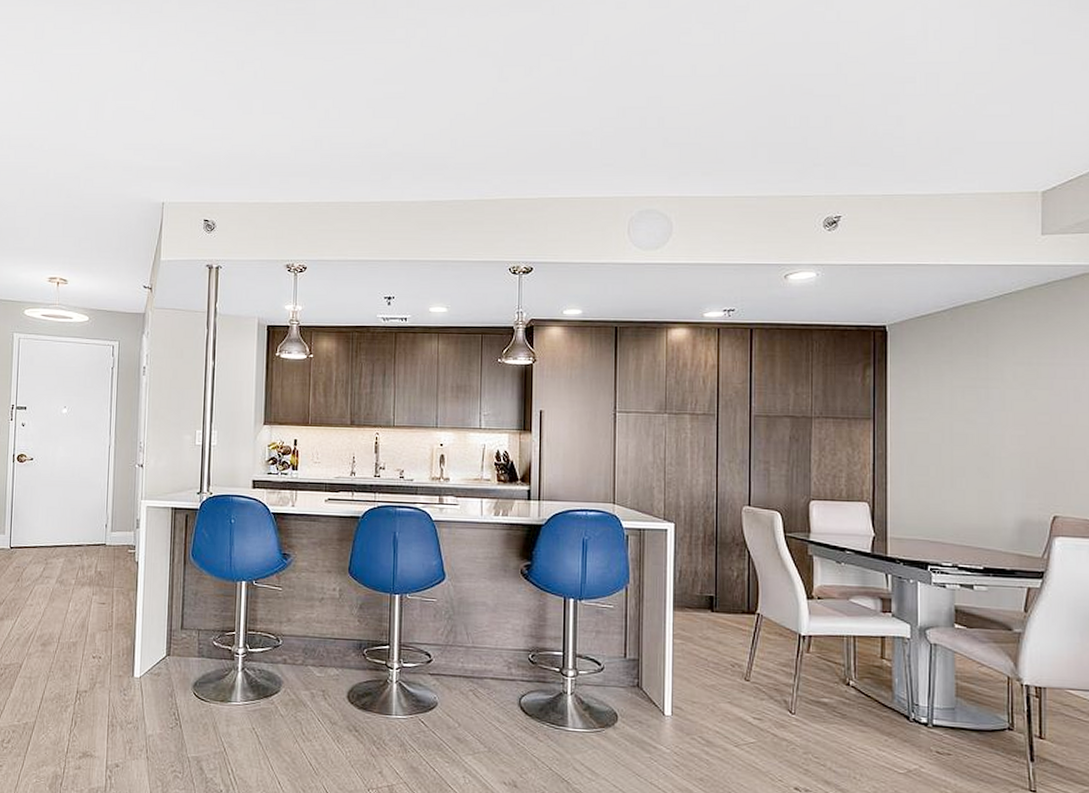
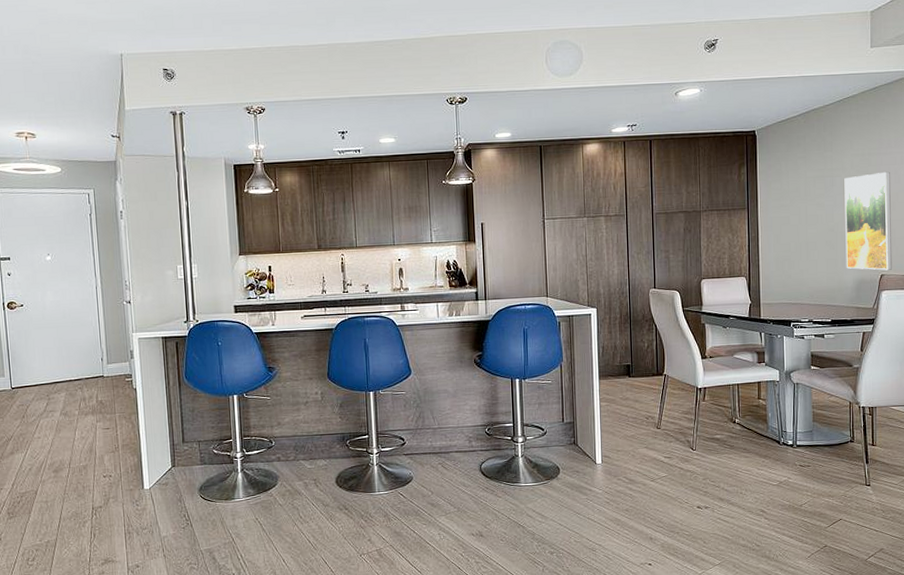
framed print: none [1004,387,1070,511] -> present [844,171,893,271]

